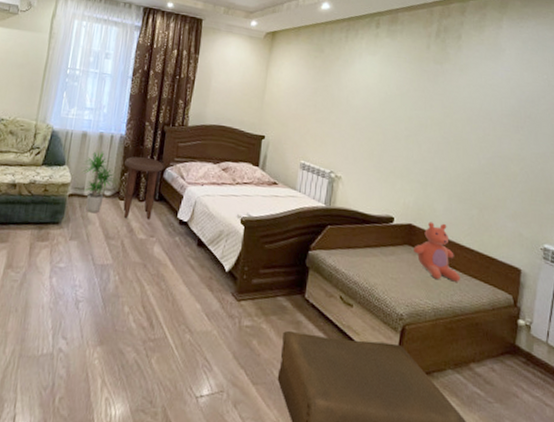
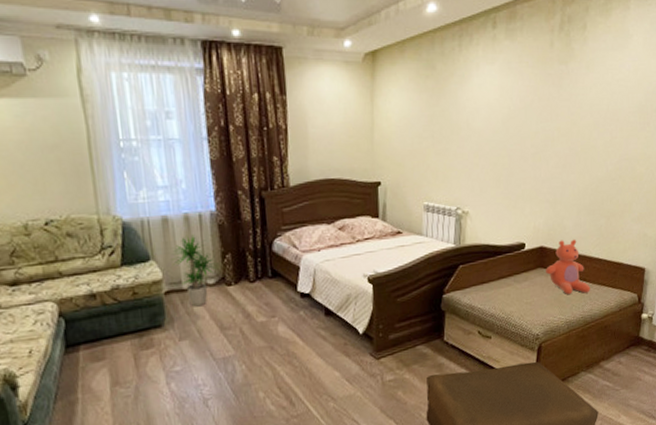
side table: present [123,156,164,220] -> none [223,232,271,304]

